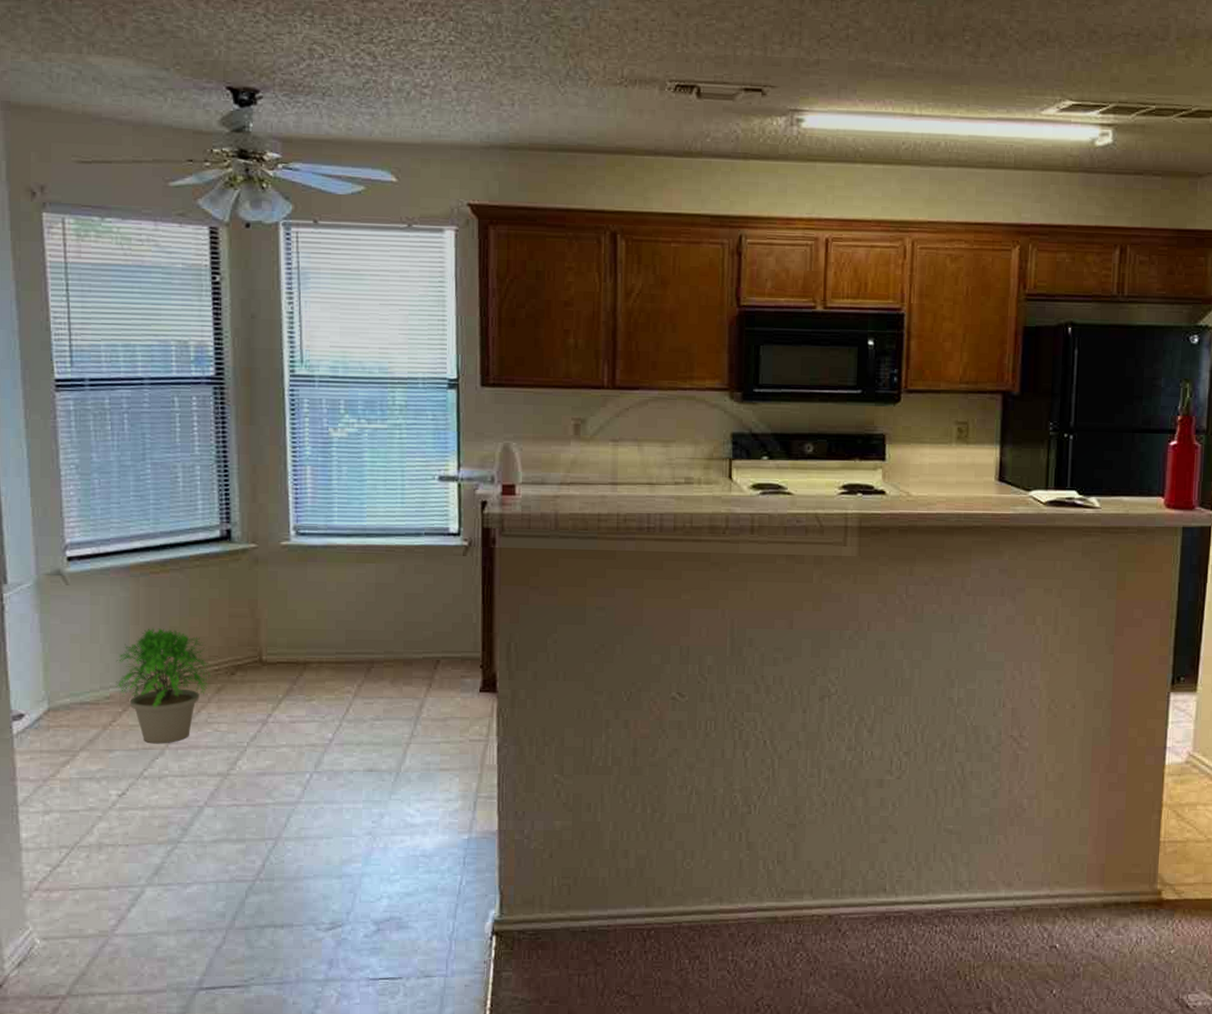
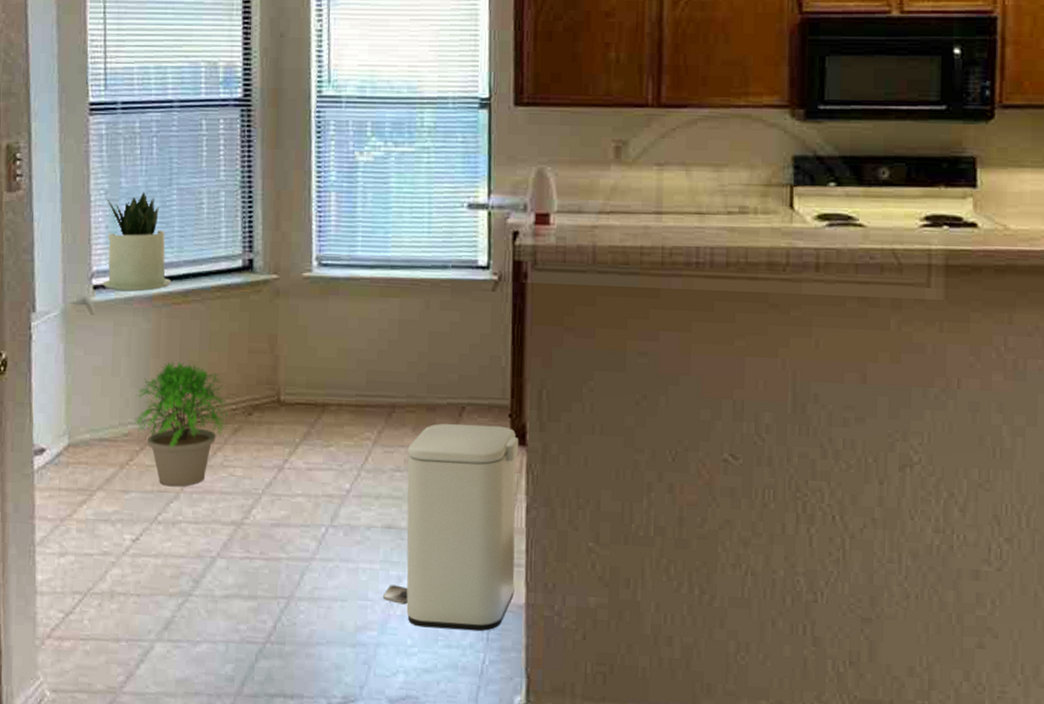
planter: none [76,465,149,562] -> present [102,191,171,292]
pedal bin: none [366,675,490,857] -> present [382,423,519,631]

